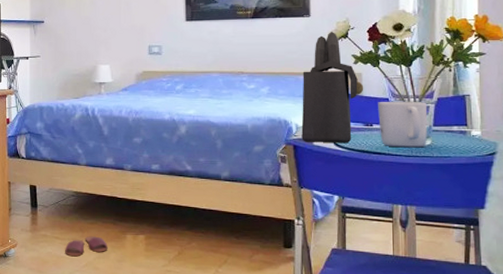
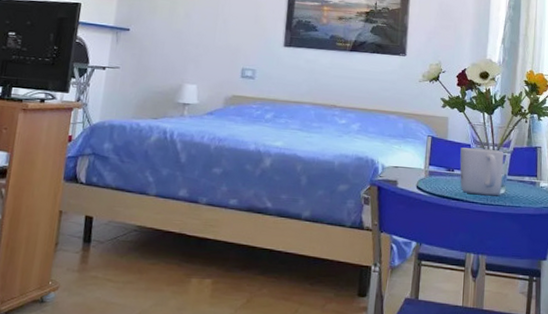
slippers: present [65,236,108,257] -> none [117,279,169,304]
handbag: present [301,32,364,143] -> none [386,73,449,187]

